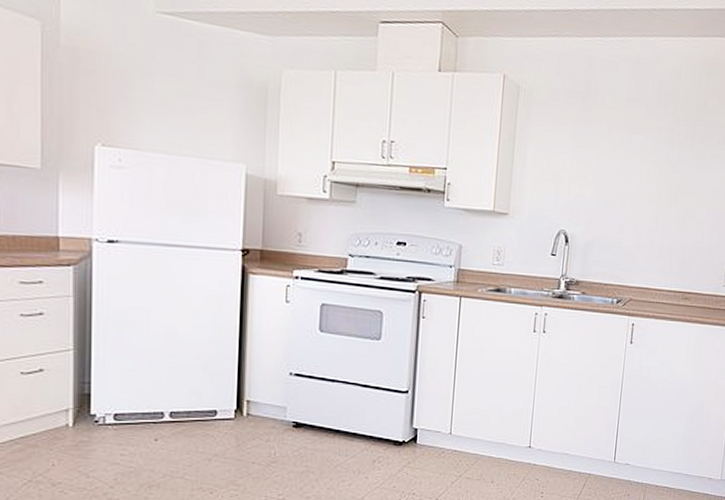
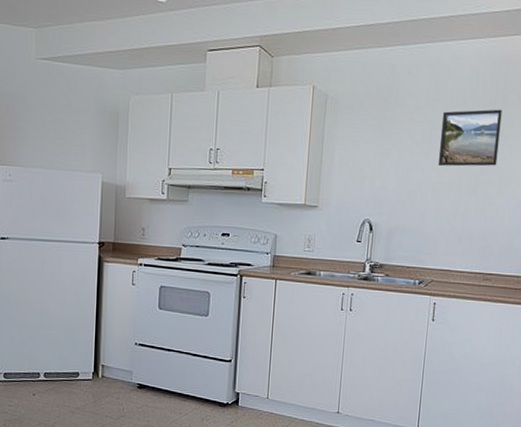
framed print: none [637,114,704,177] -> present [438,109,503,167]

